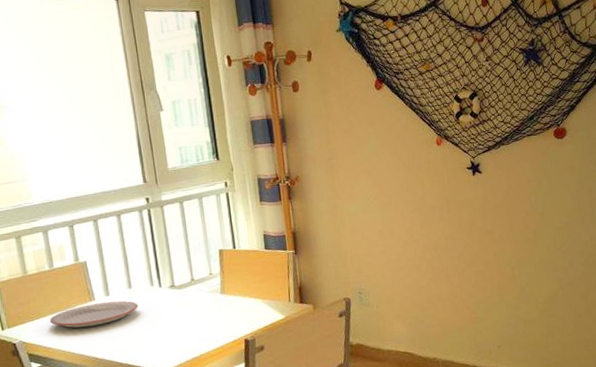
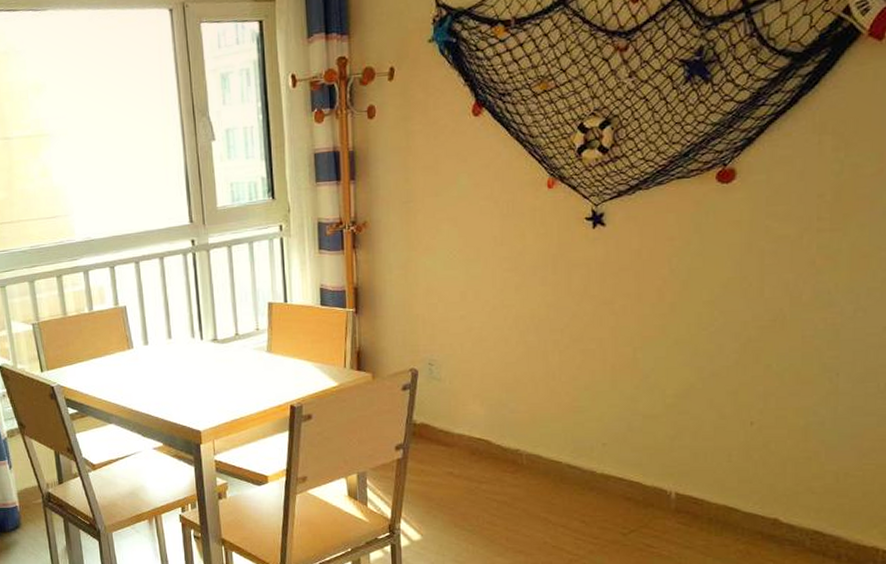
plate: present [50,300,139,328] -> none [87,351,178,377]

